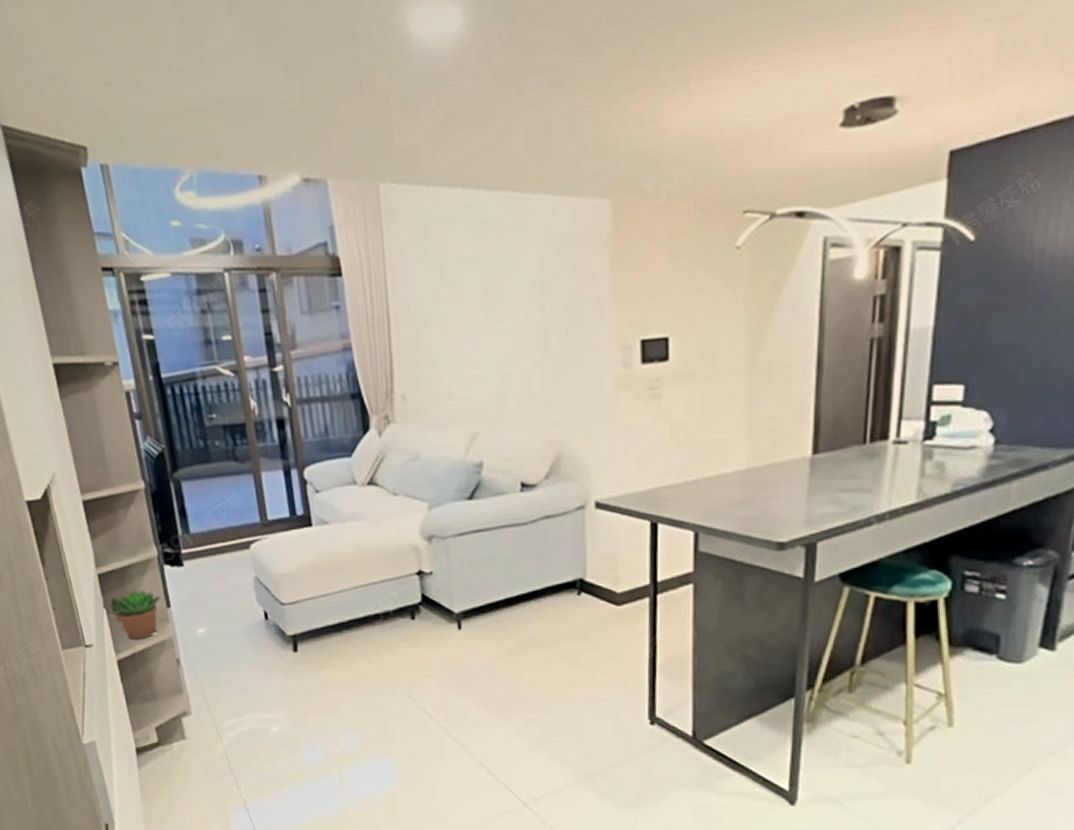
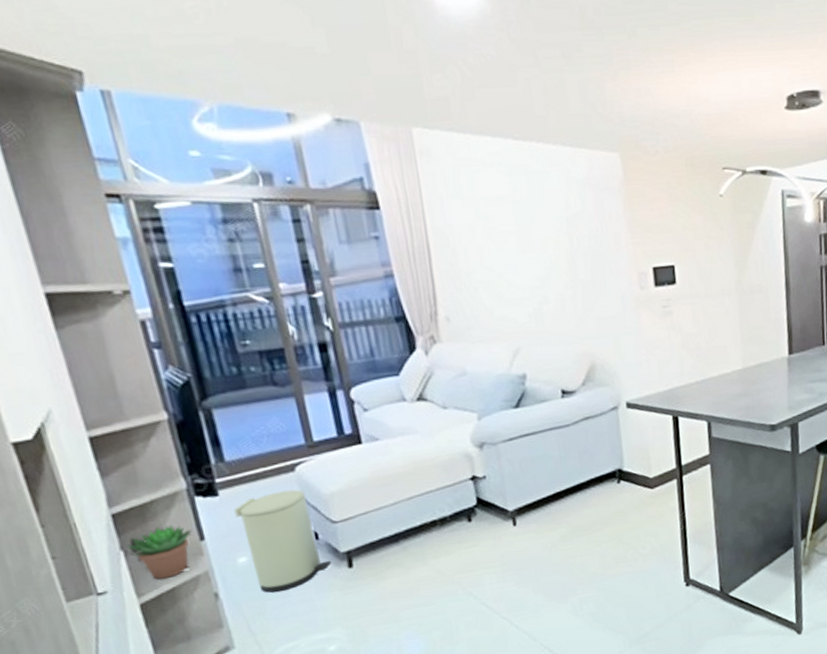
pedal bin: none [195,567,279,666] -> present [234,489,332,593]

